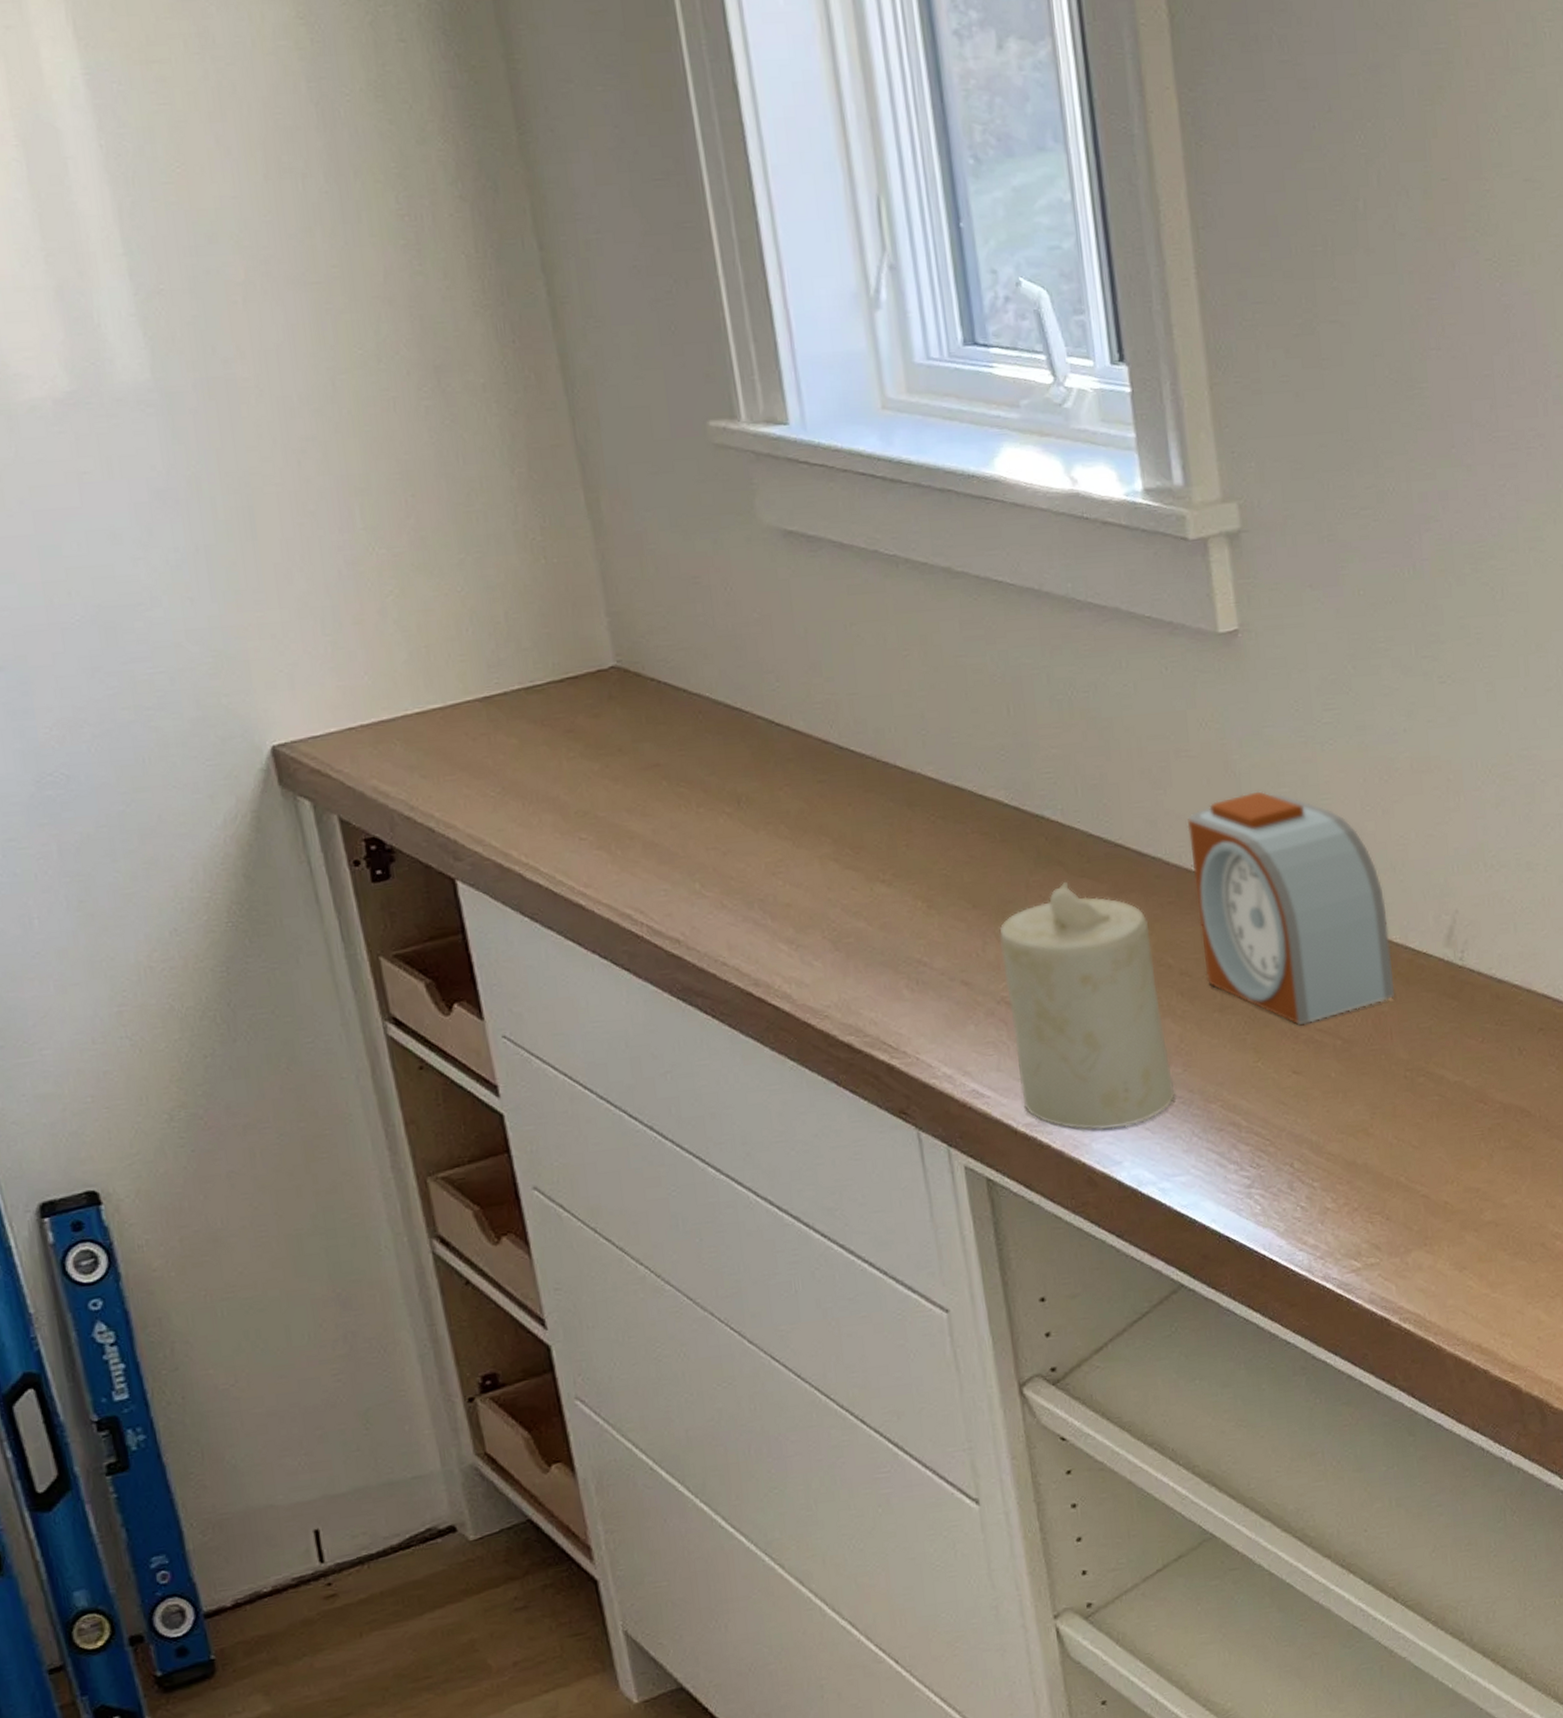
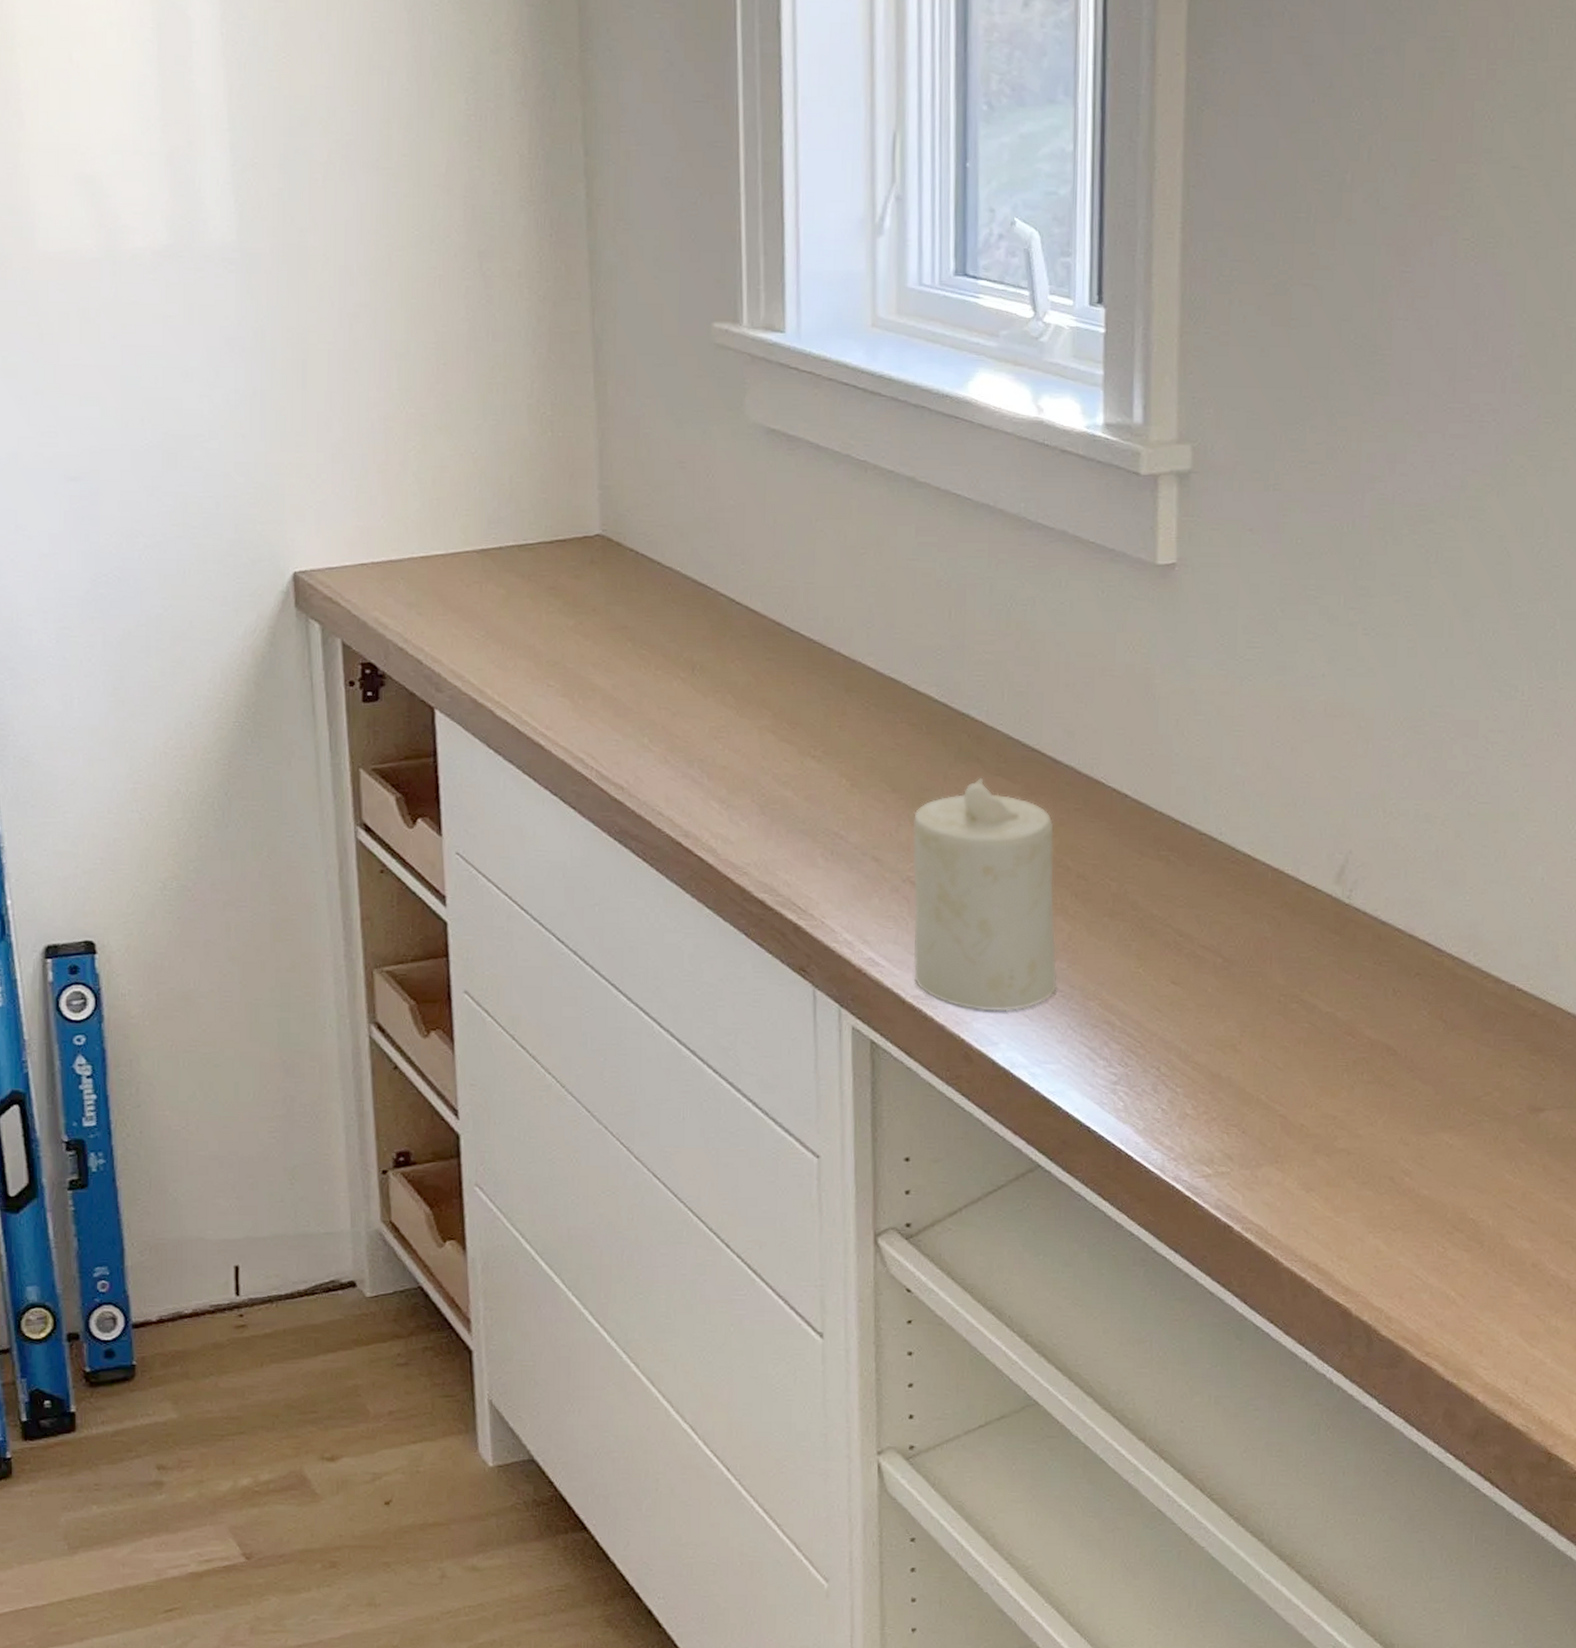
alarm clock: present [1186,791,1394,1026] -> none [1101,716,1283,940]

